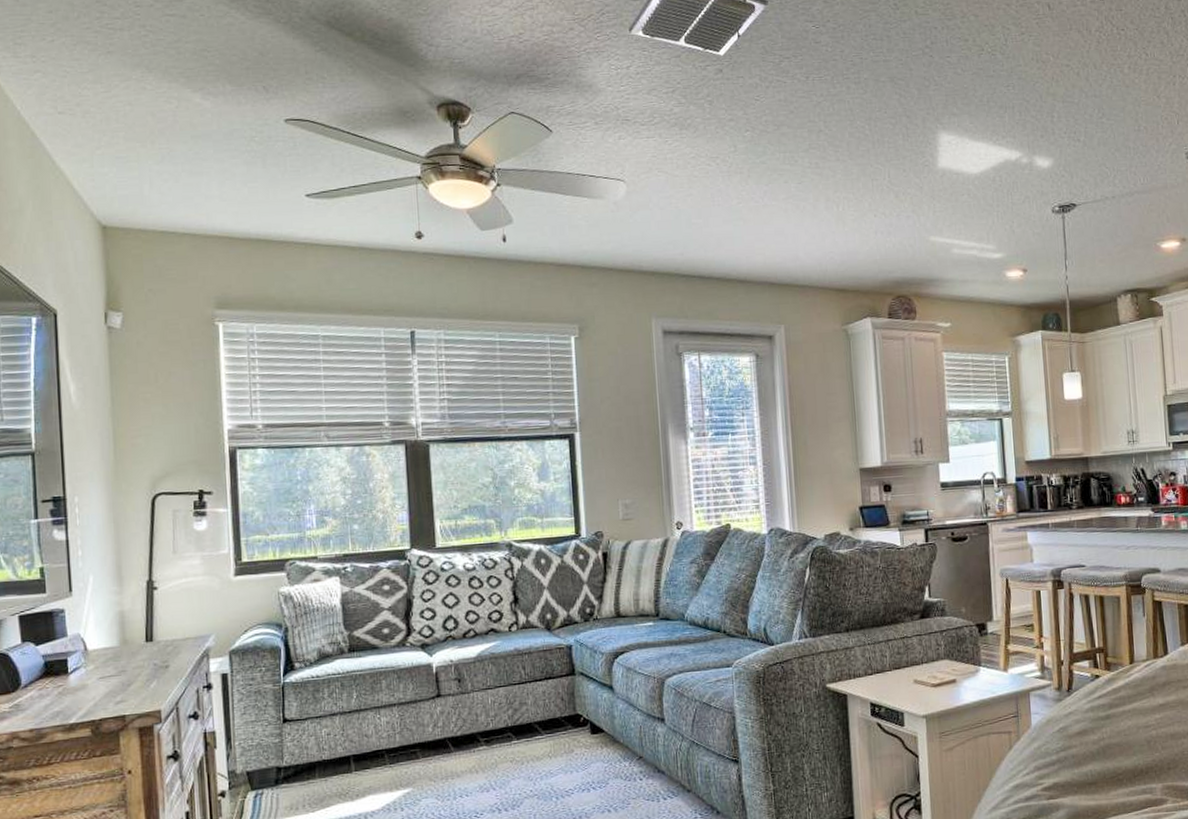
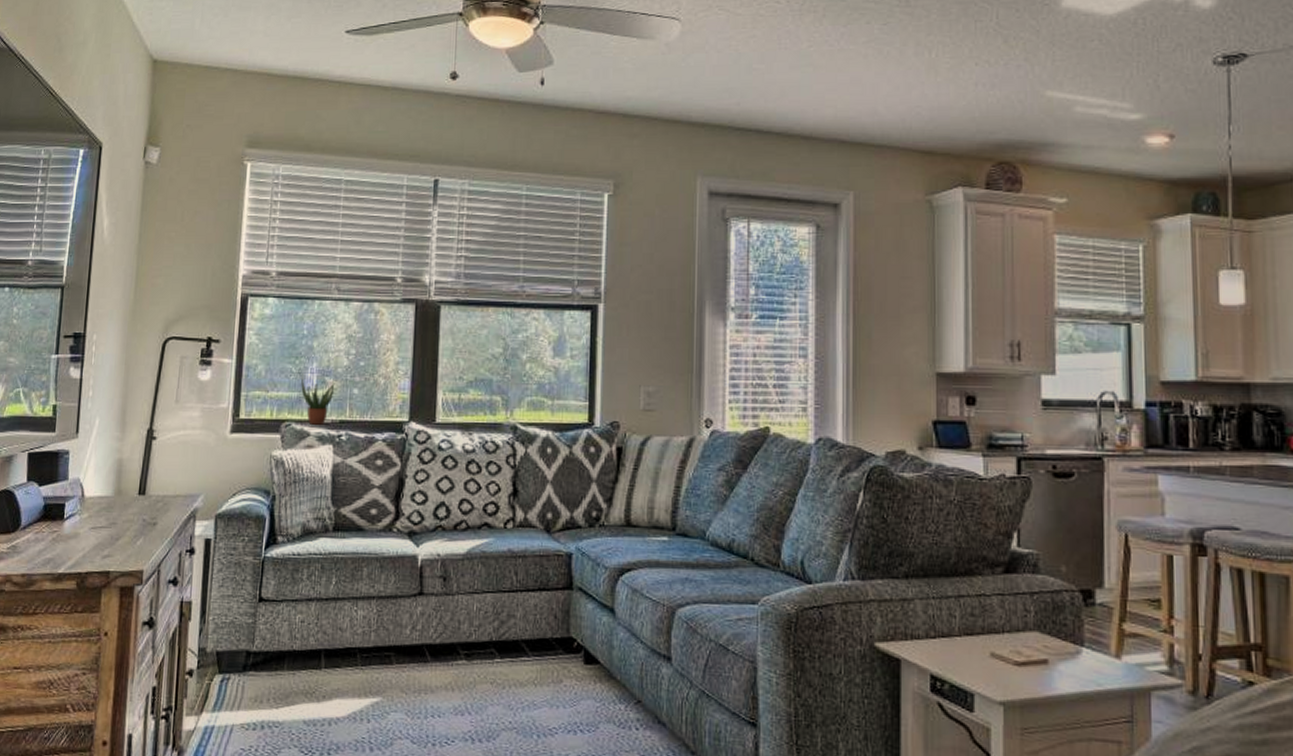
potted plant: none [300,516,336,561] -> present [301,374,336,425]

